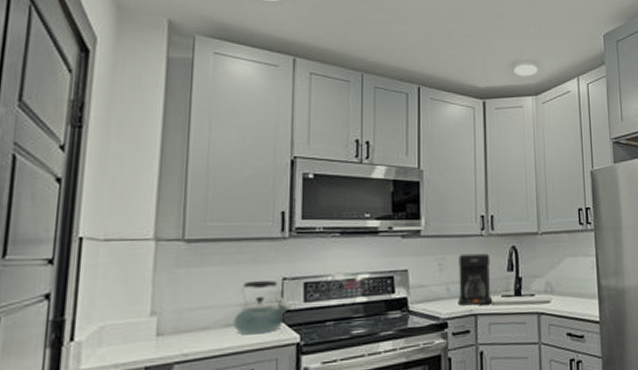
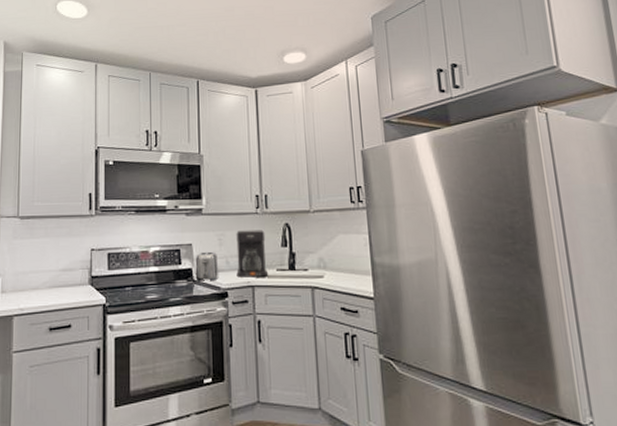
kettle: present [233,280,291,335] -> none [55,250,98,296]
toaster: none [411,277,438,312] -> present [195,251,219,281]

